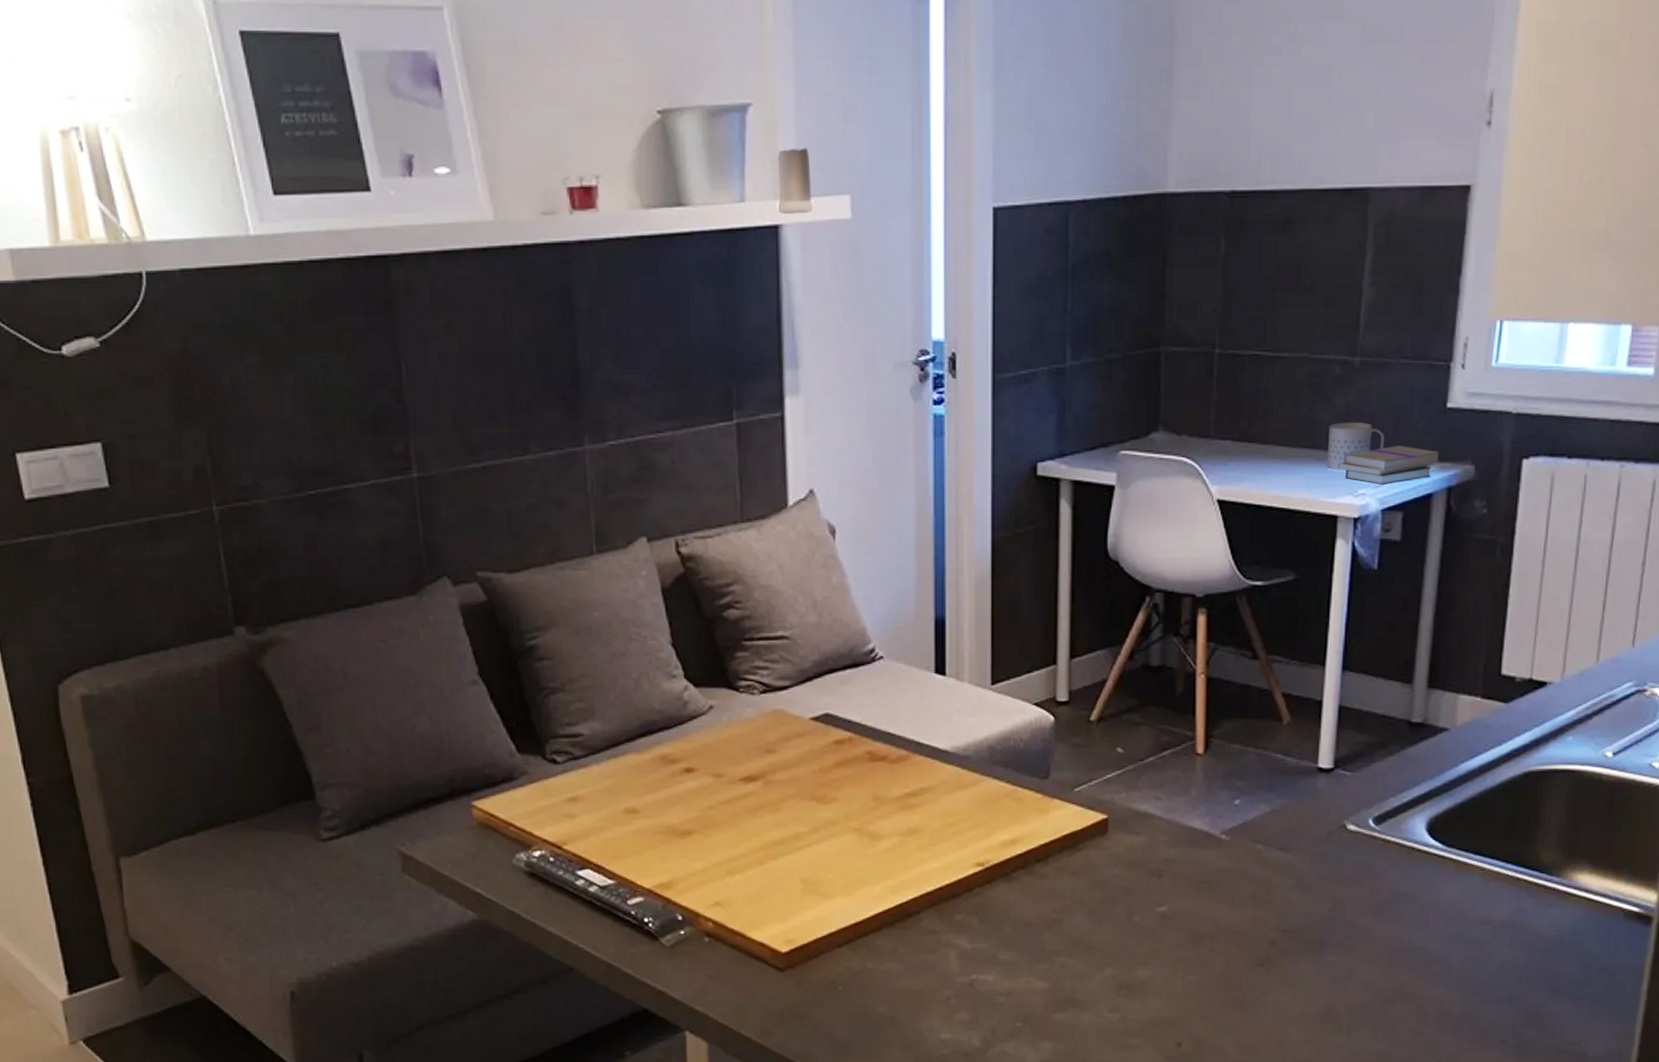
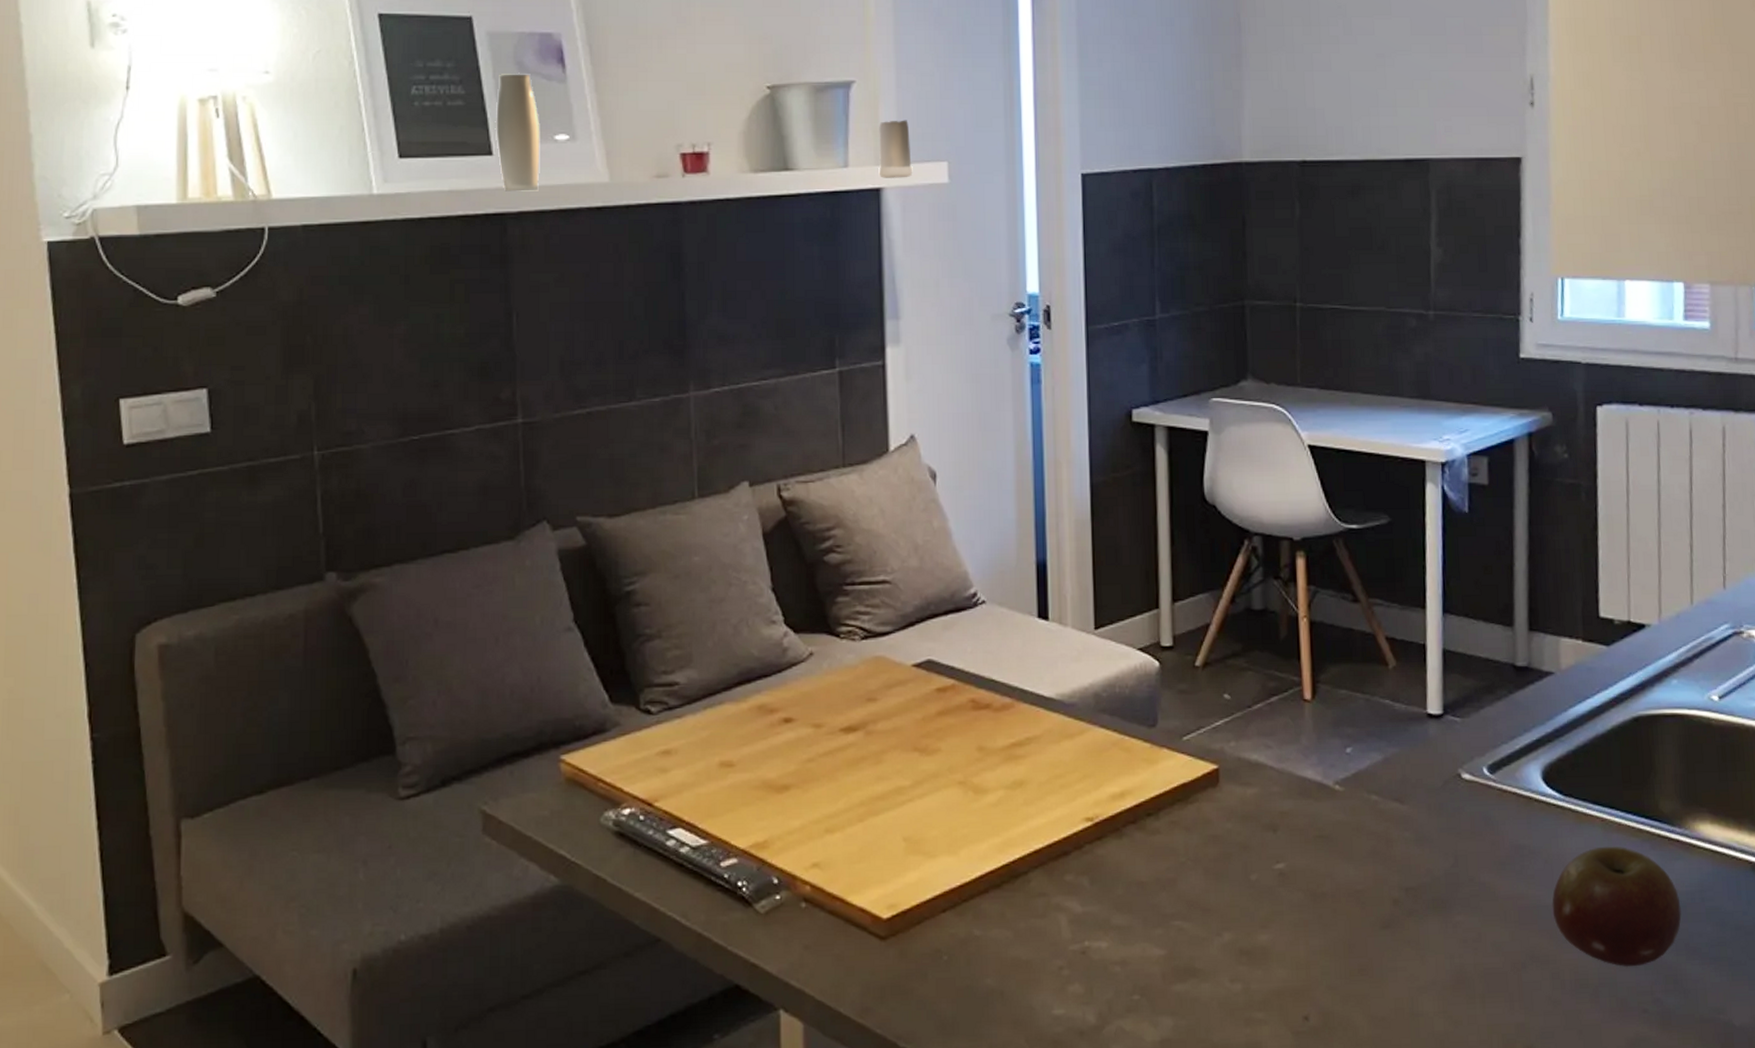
vase: none [371,99,421,231] -> present [496,74,540,192]
mug: present [1326,422,1385,471] -> none [1410,371,1464,417]
books: present [1338,446,1440,486] -> none [1422,394,1518,432]
fruit: none [1423,893,1550,1004] -> present [1552,846,1682,967]

